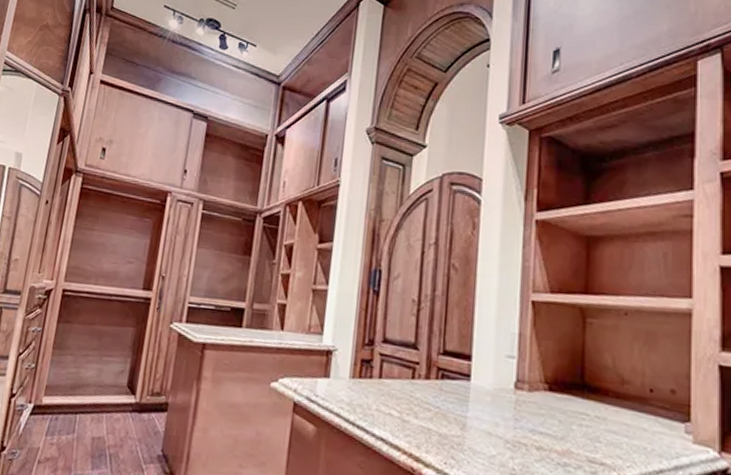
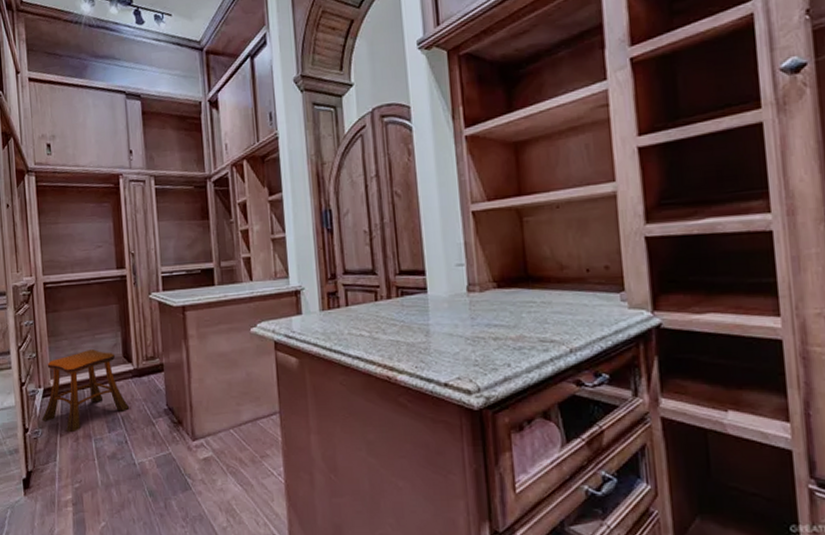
stool: none [22,371,122,462] -> present [41,349,130,433]

